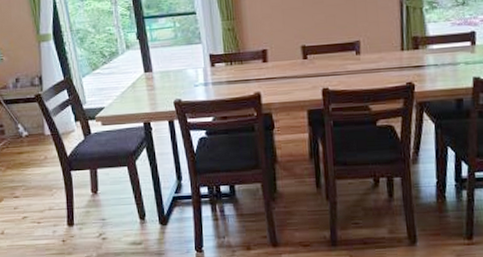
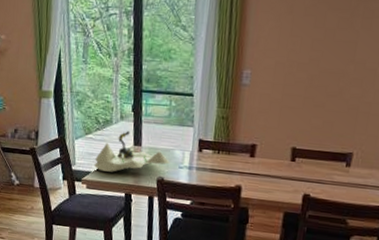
flower arrangement: none [106,58,185,105] -> present [94,130,170,172]

